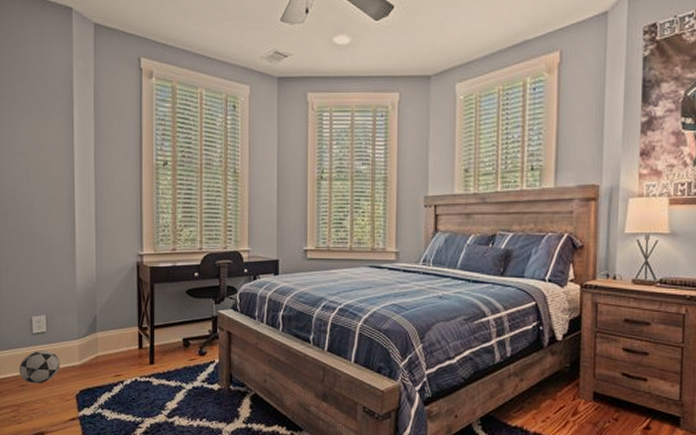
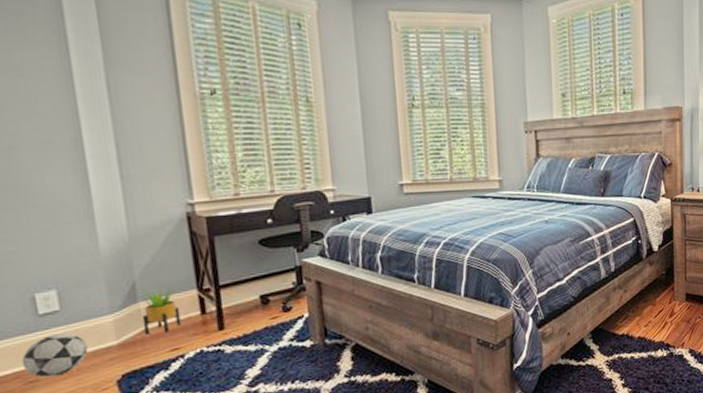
potted plant: none [98,322,124,361] -> present [142,288,182,335]

